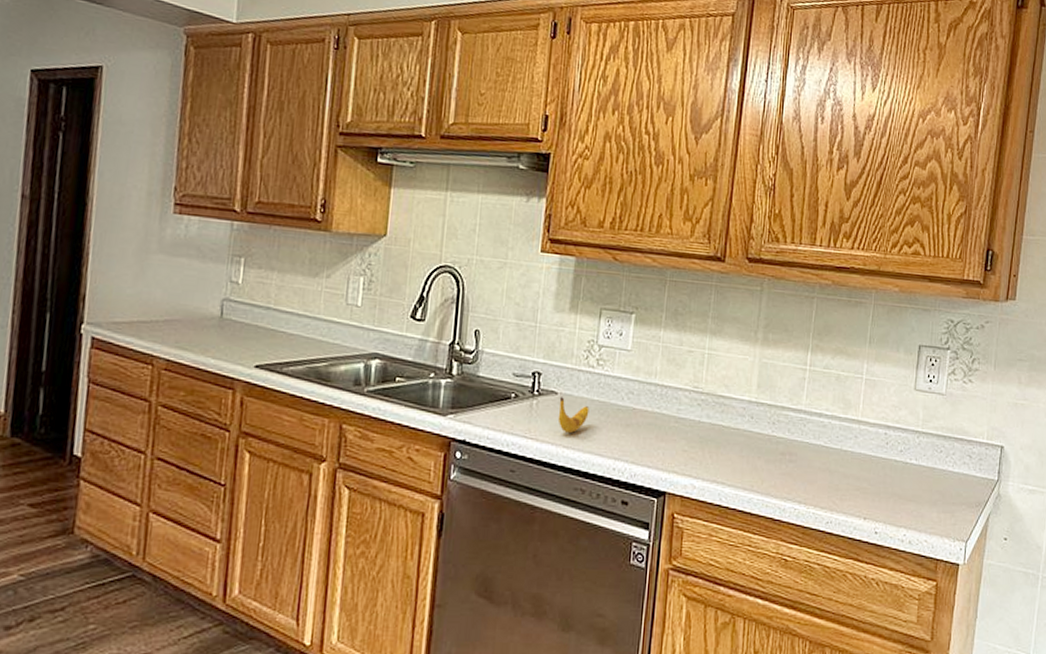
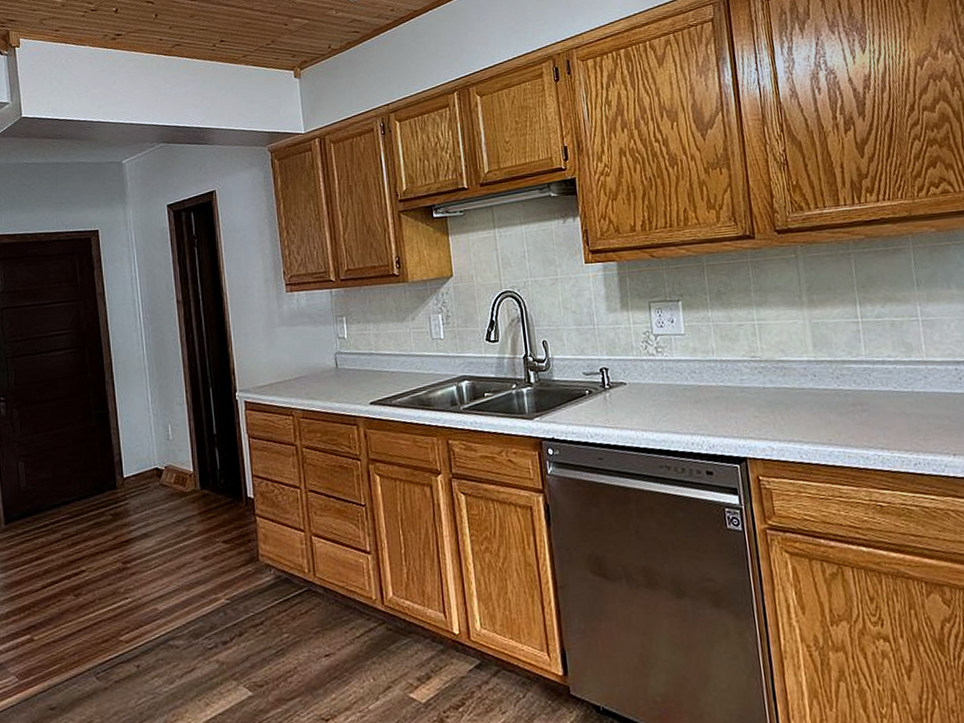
banana: present [557,397,589,433] -> none [629,386,659,417]

